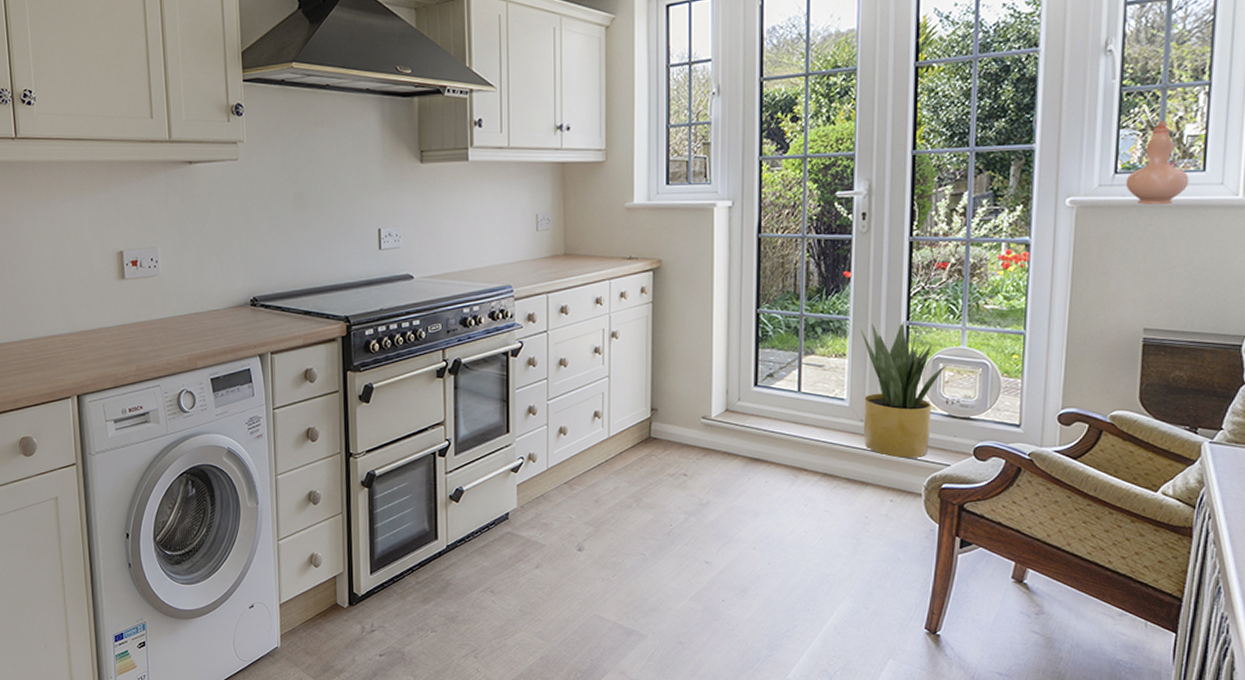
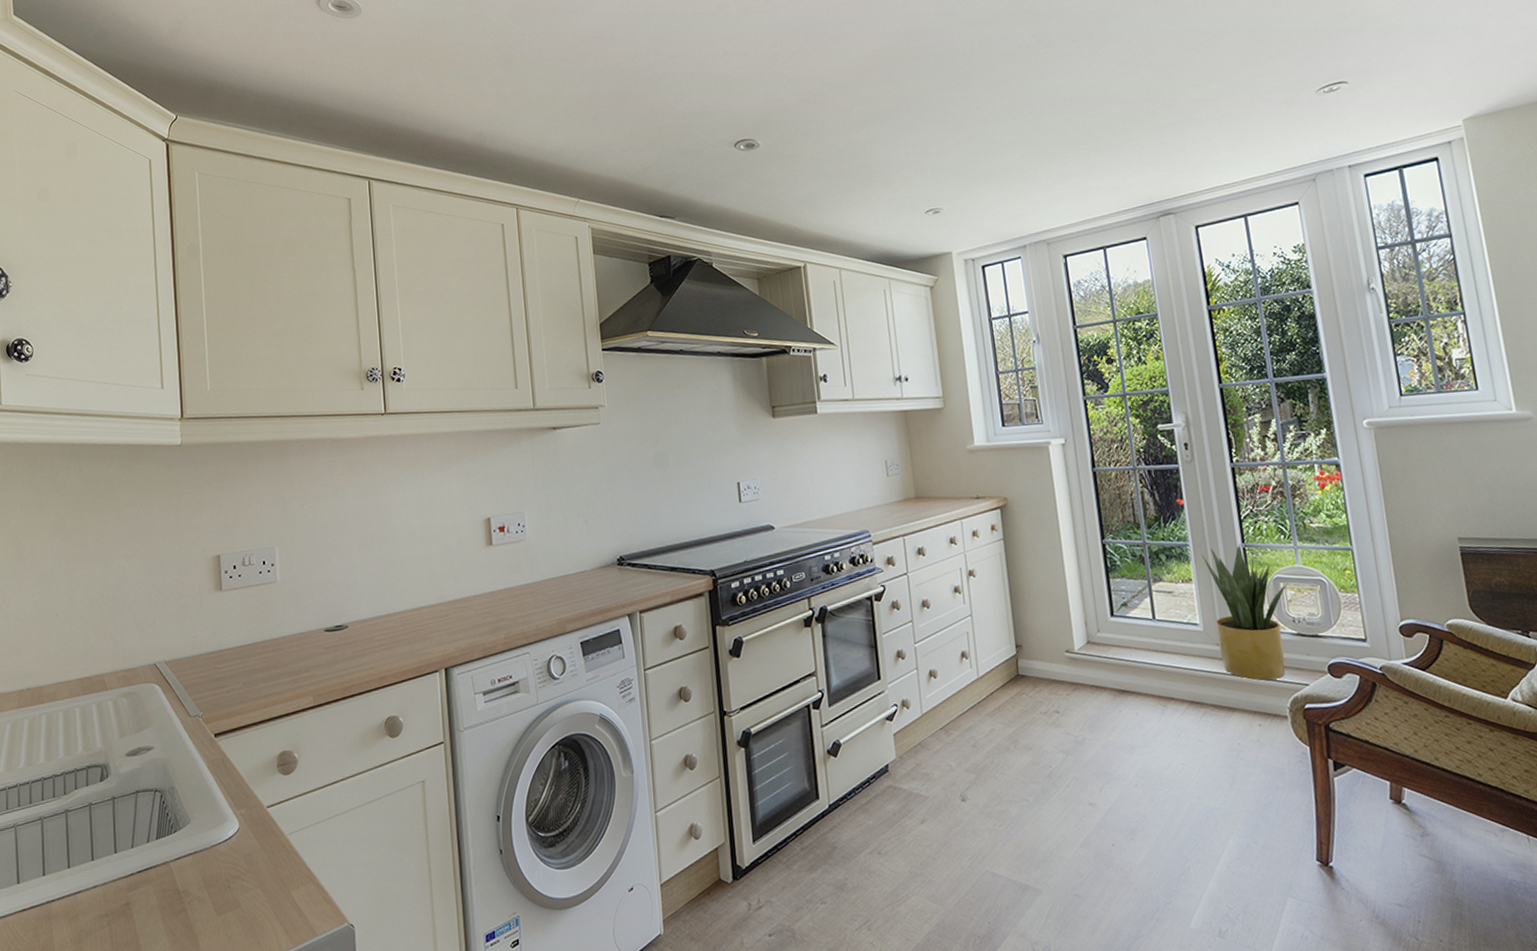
vase: present [1125,120,1189,206] -> none [1411,347,1467,423]

